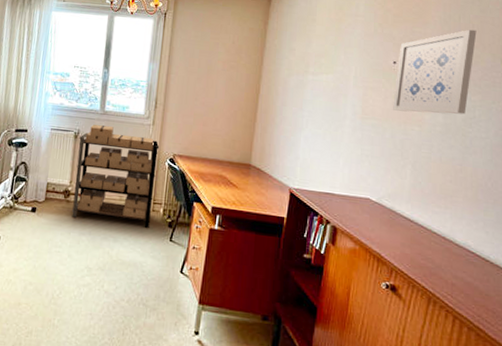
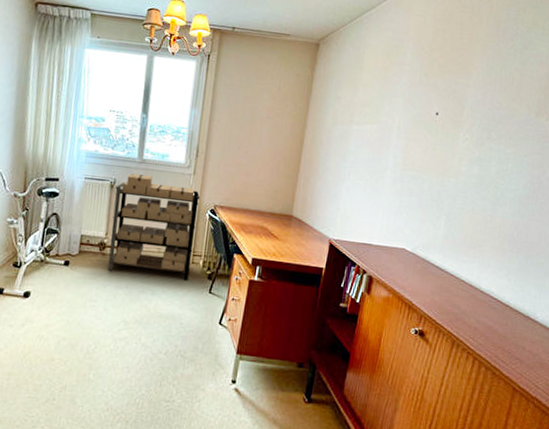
wall art: present [392,29,477,115] -> none [431,81,516,167]

